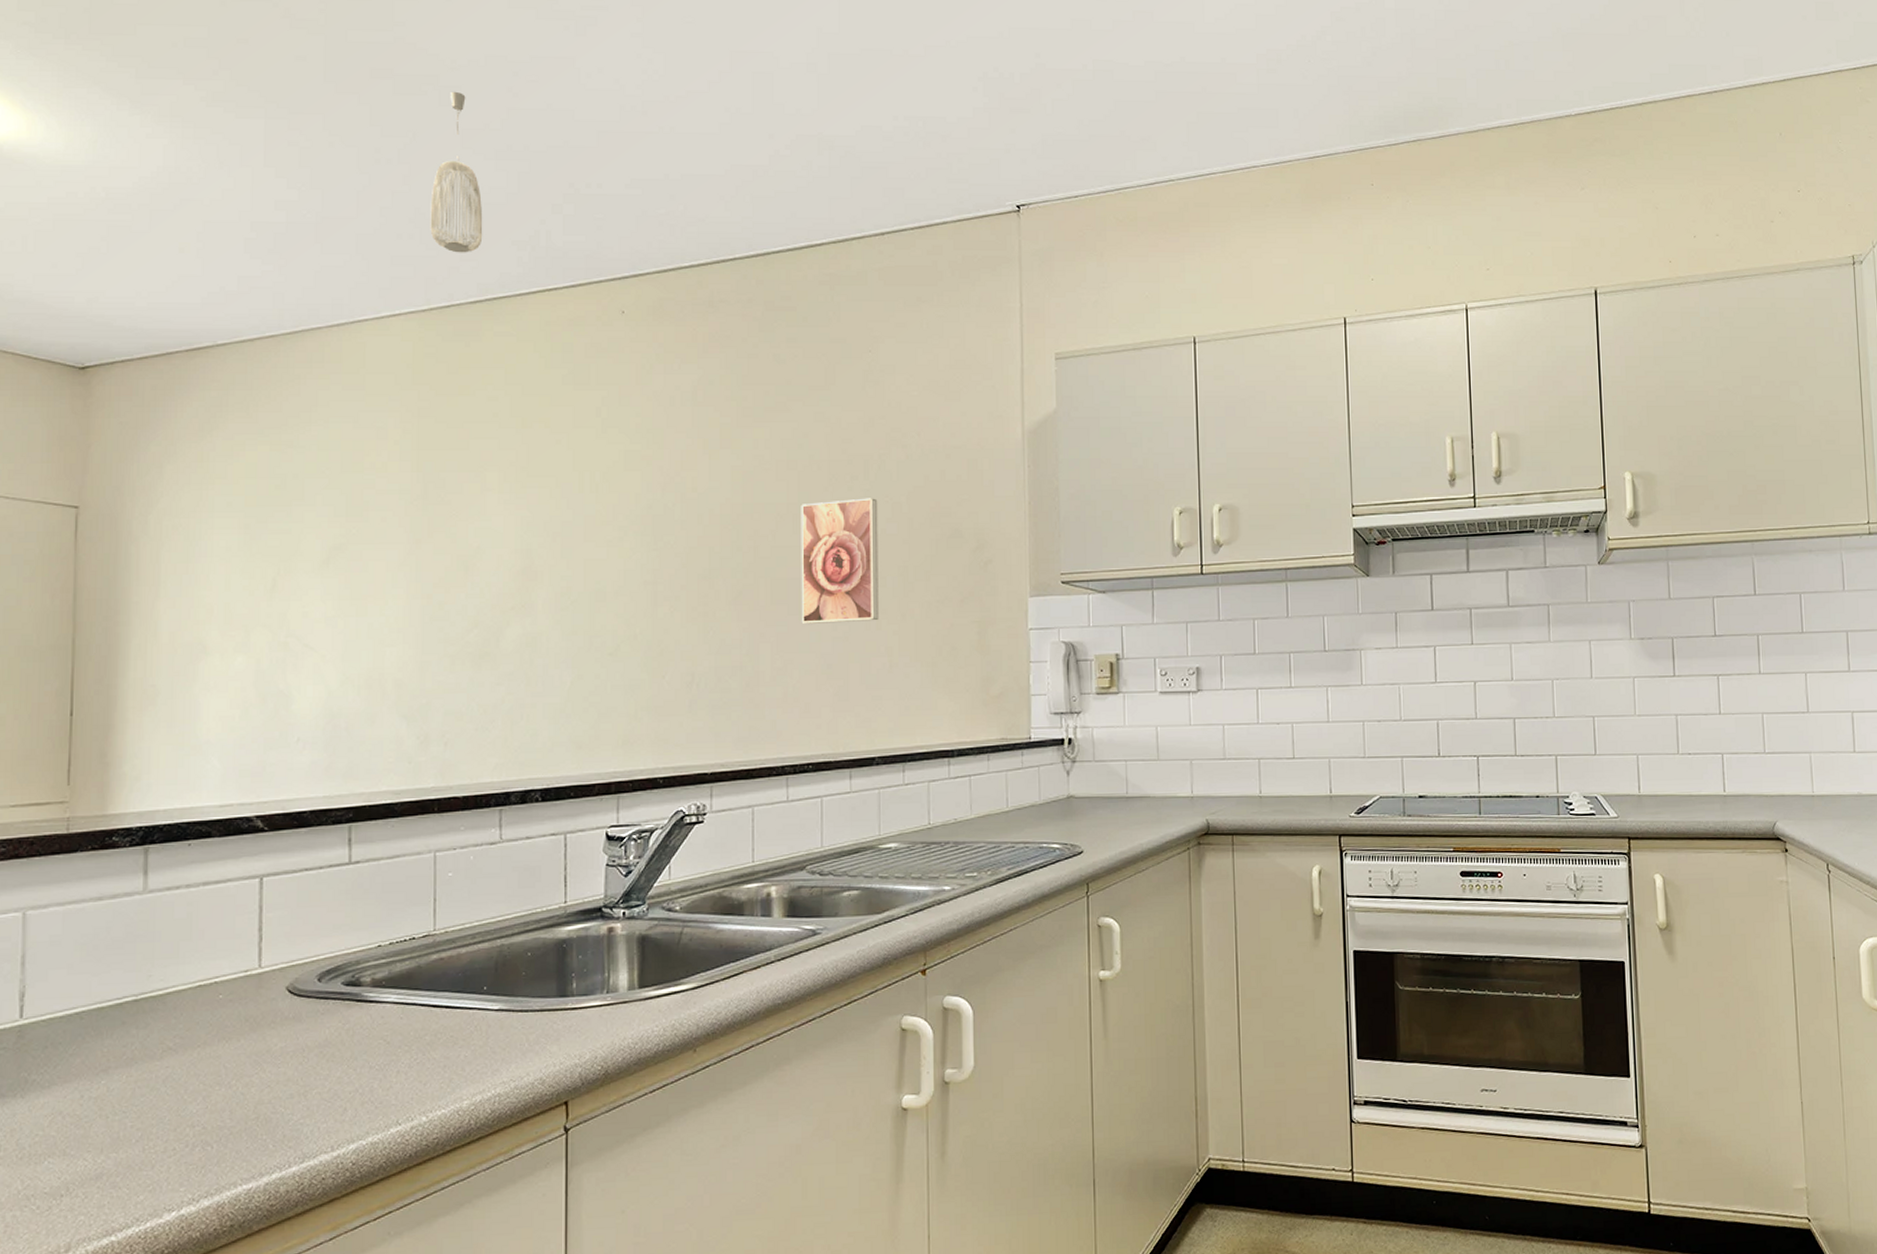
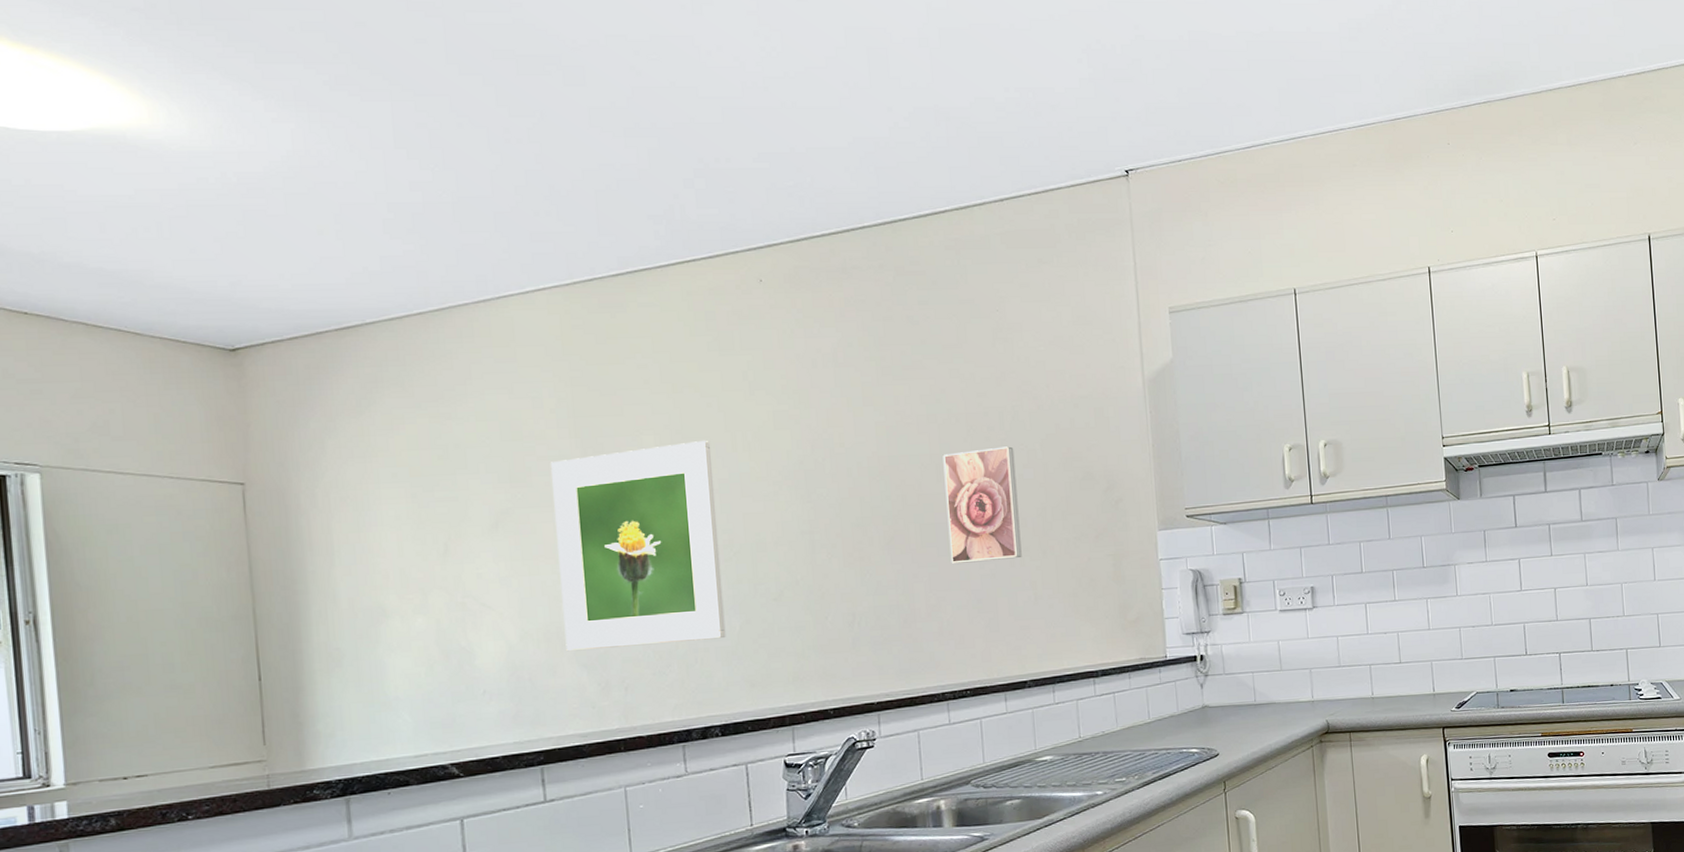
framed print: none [387,480,557,701] -> present [551,441,726,652]
pendant light: present [430,91,483,253] -> none [564,71,619,228]

